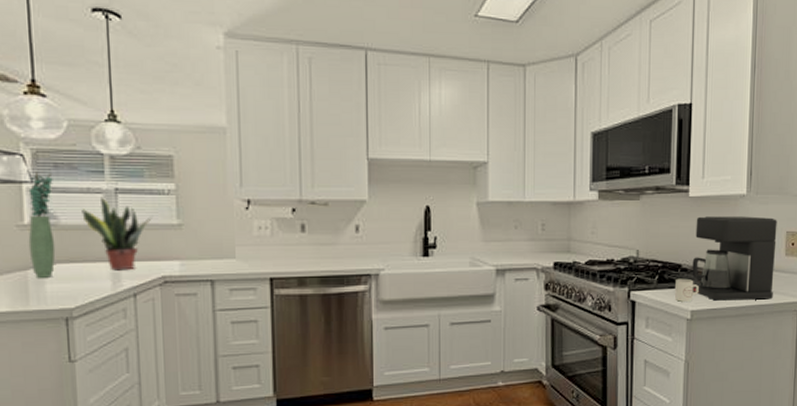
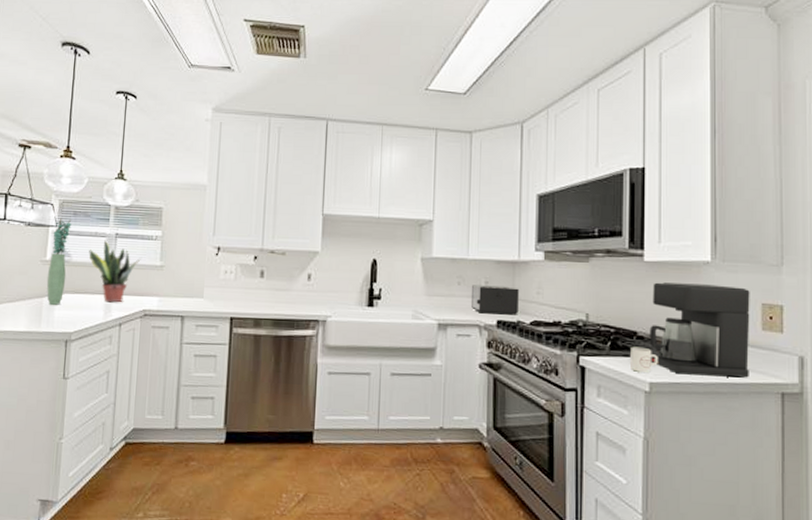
toaster: none [529,228,574,256] -> present [472,285,519,315]

